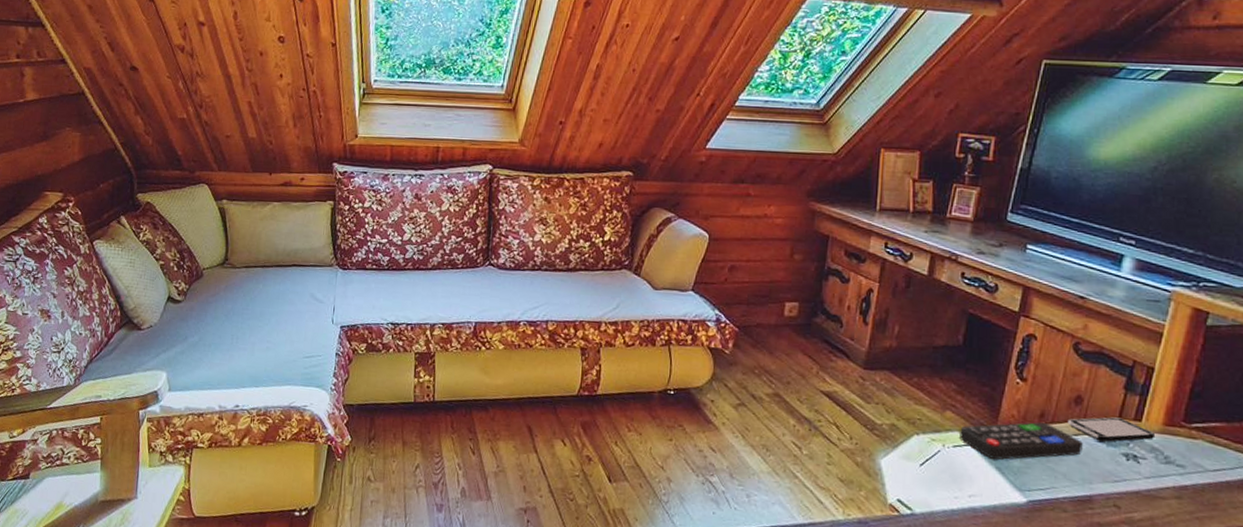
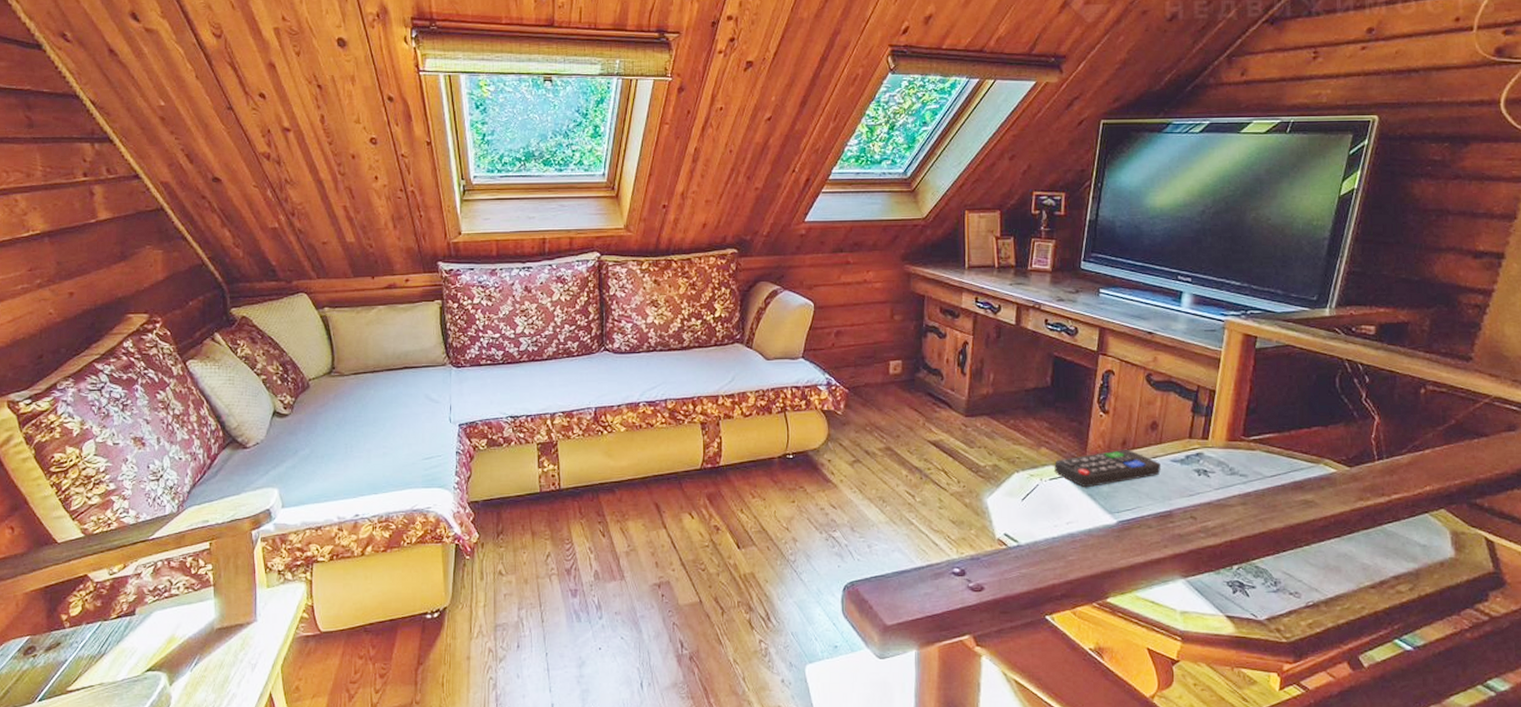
smartphone: present [1067,417,1156,442] -> none [1146,438,1221,461]

